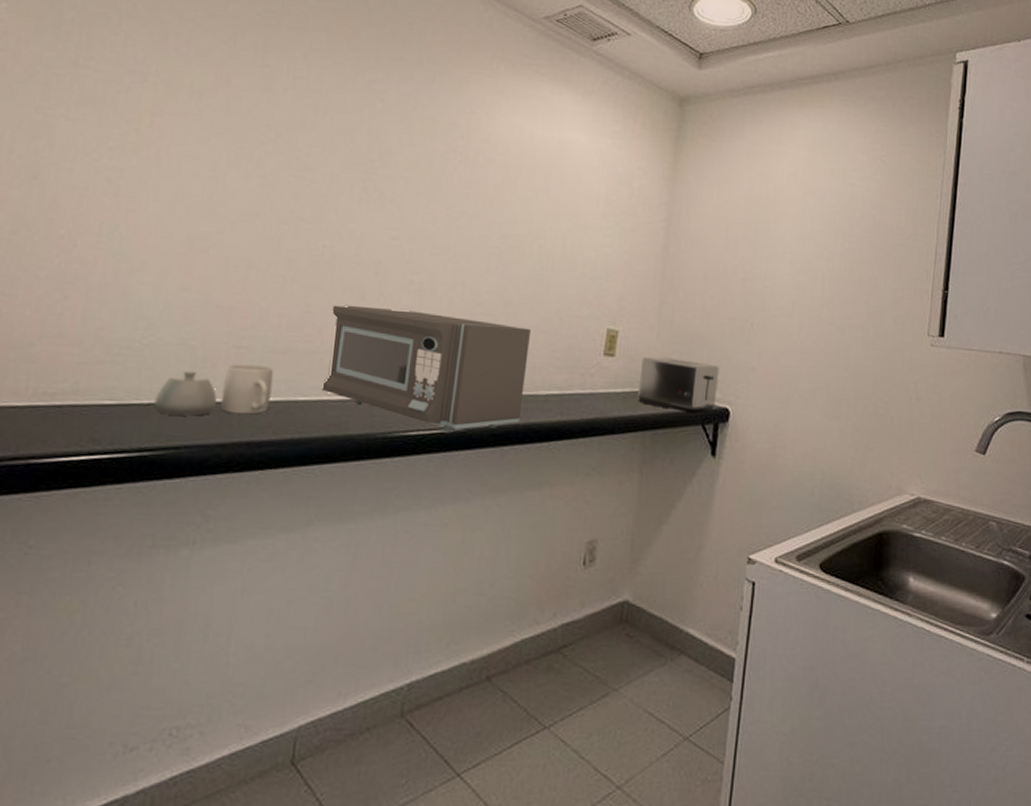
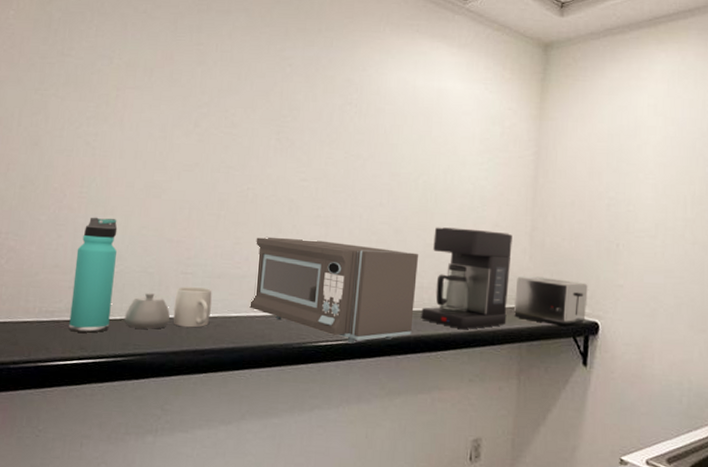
thermos bottle: none [75,274,148,421] -> present [68,217,118,333]
coffee maker: none [531,299,639,417] -> present [421,227,512,330]

